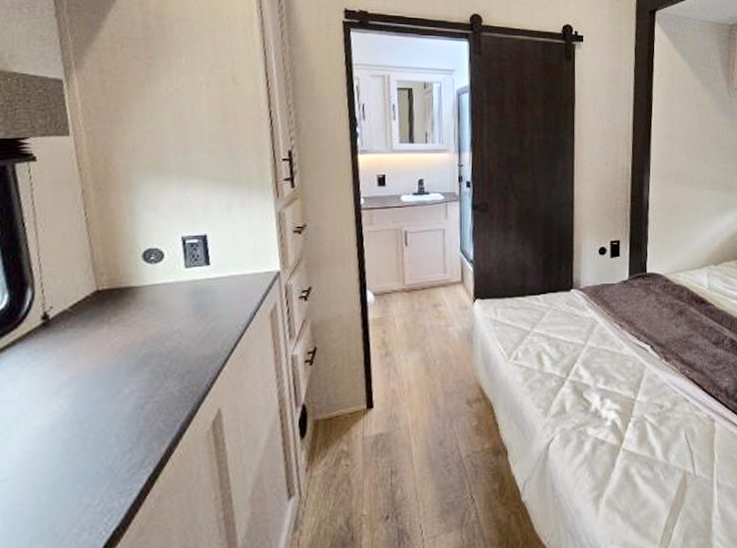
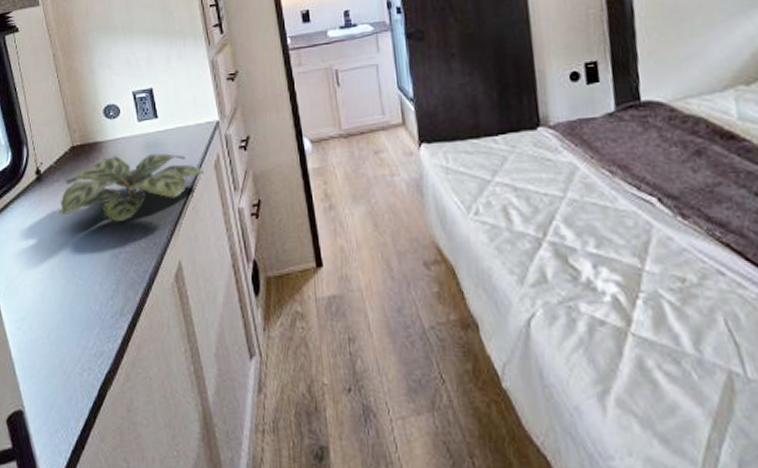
plant: none [66,301,258,370] -> present [56,153,205,221]

